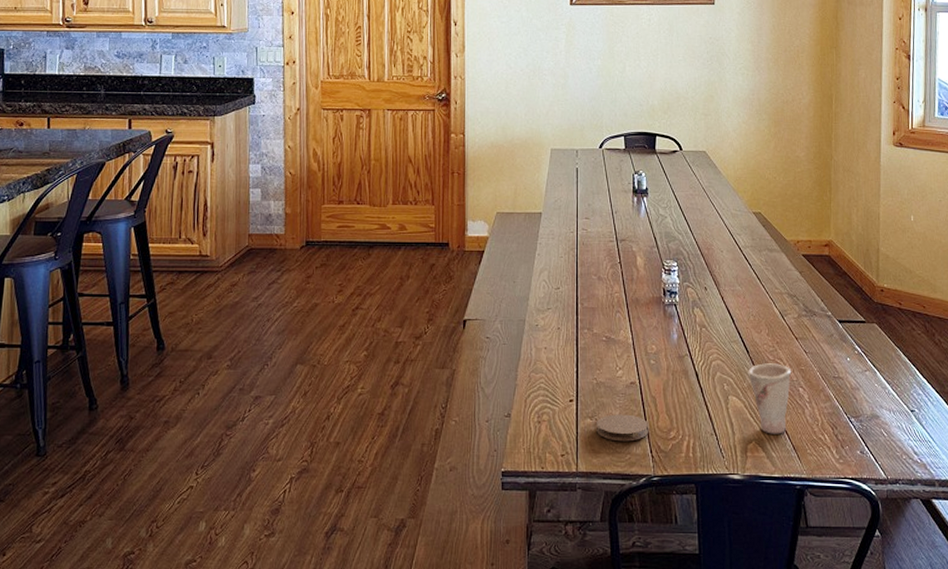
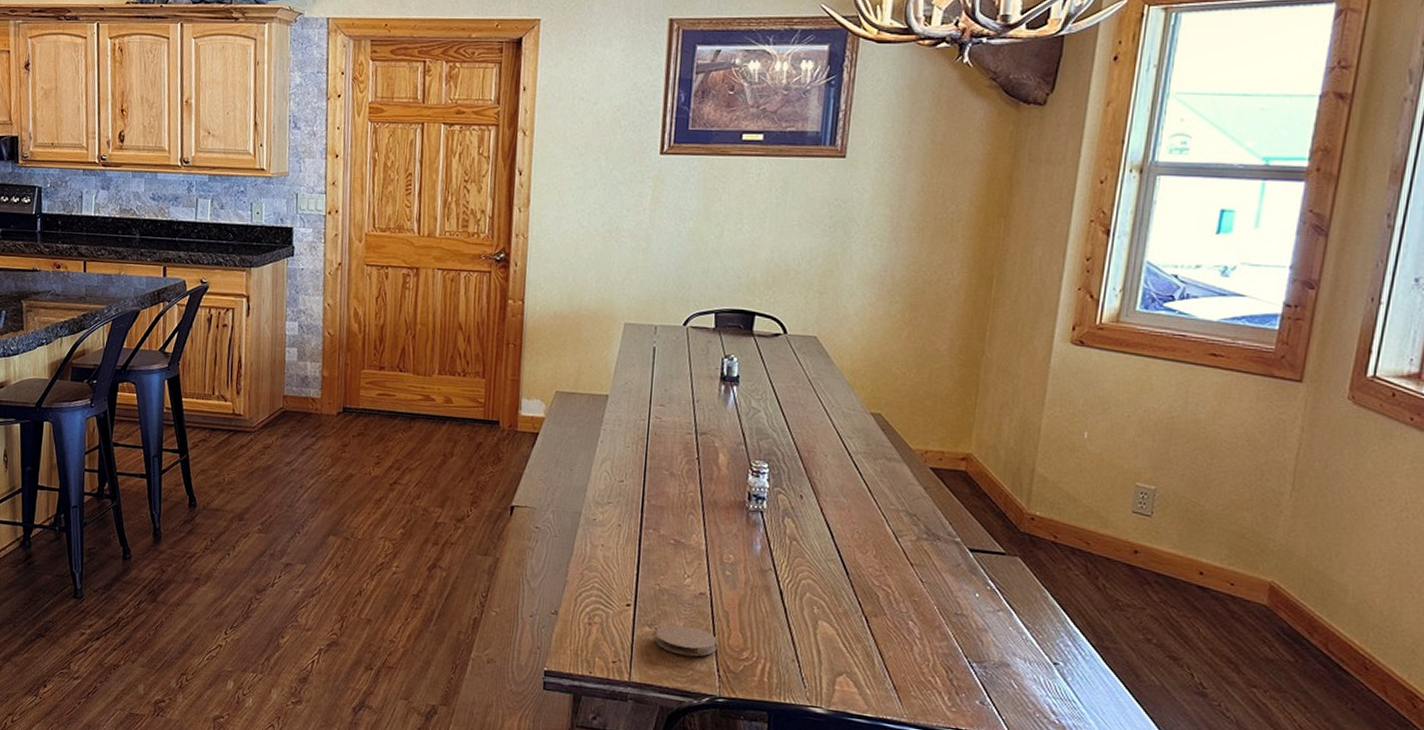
cup: present [748,363,792,434] -> none [845,588,901,670]

